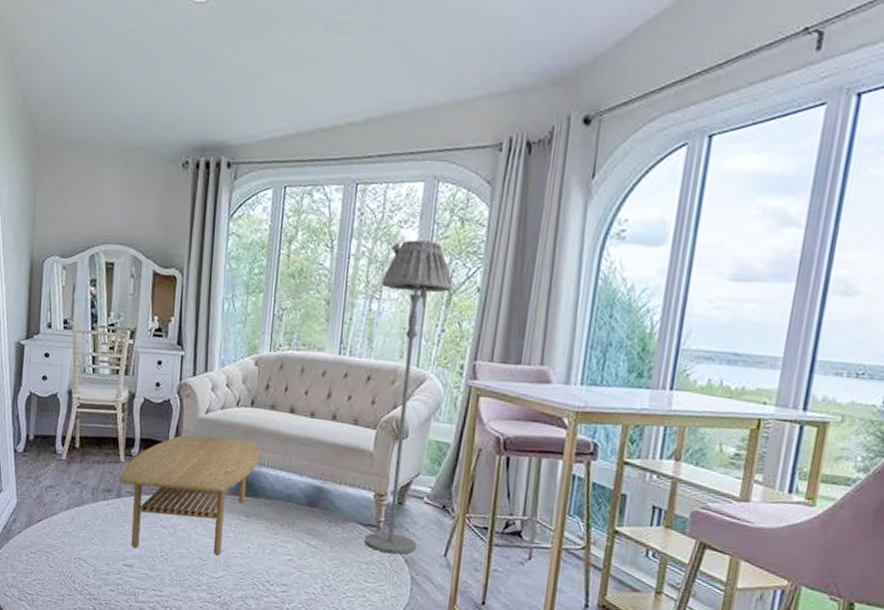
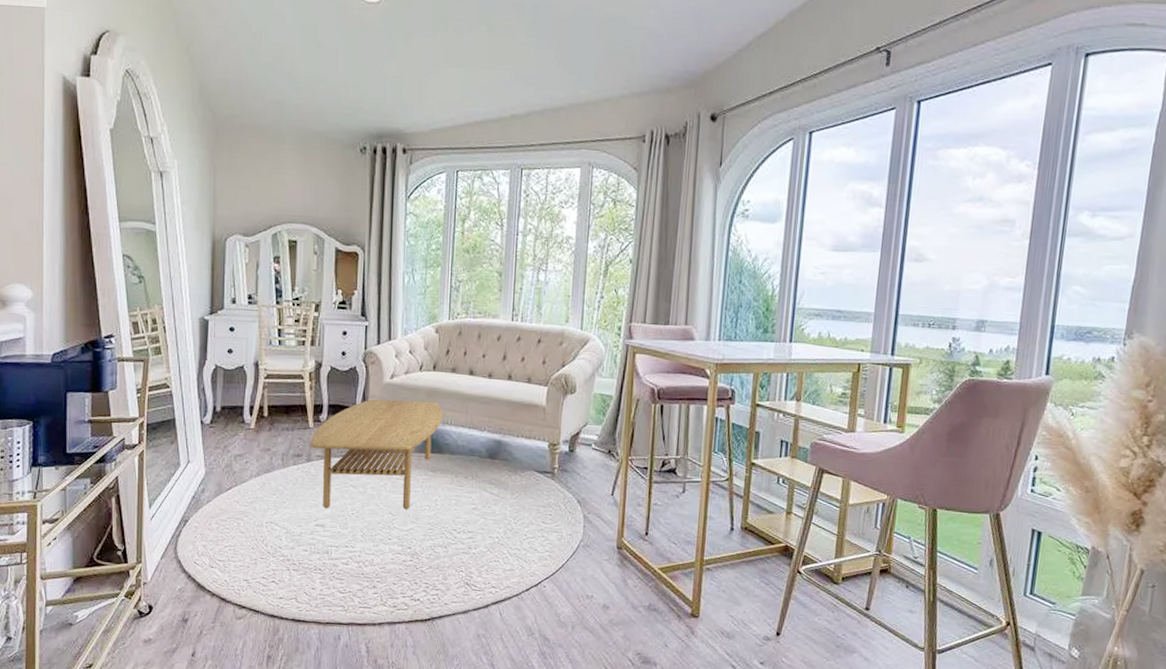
floor lamp: present [363,240,453,554] -> none [540,218,609,497]

